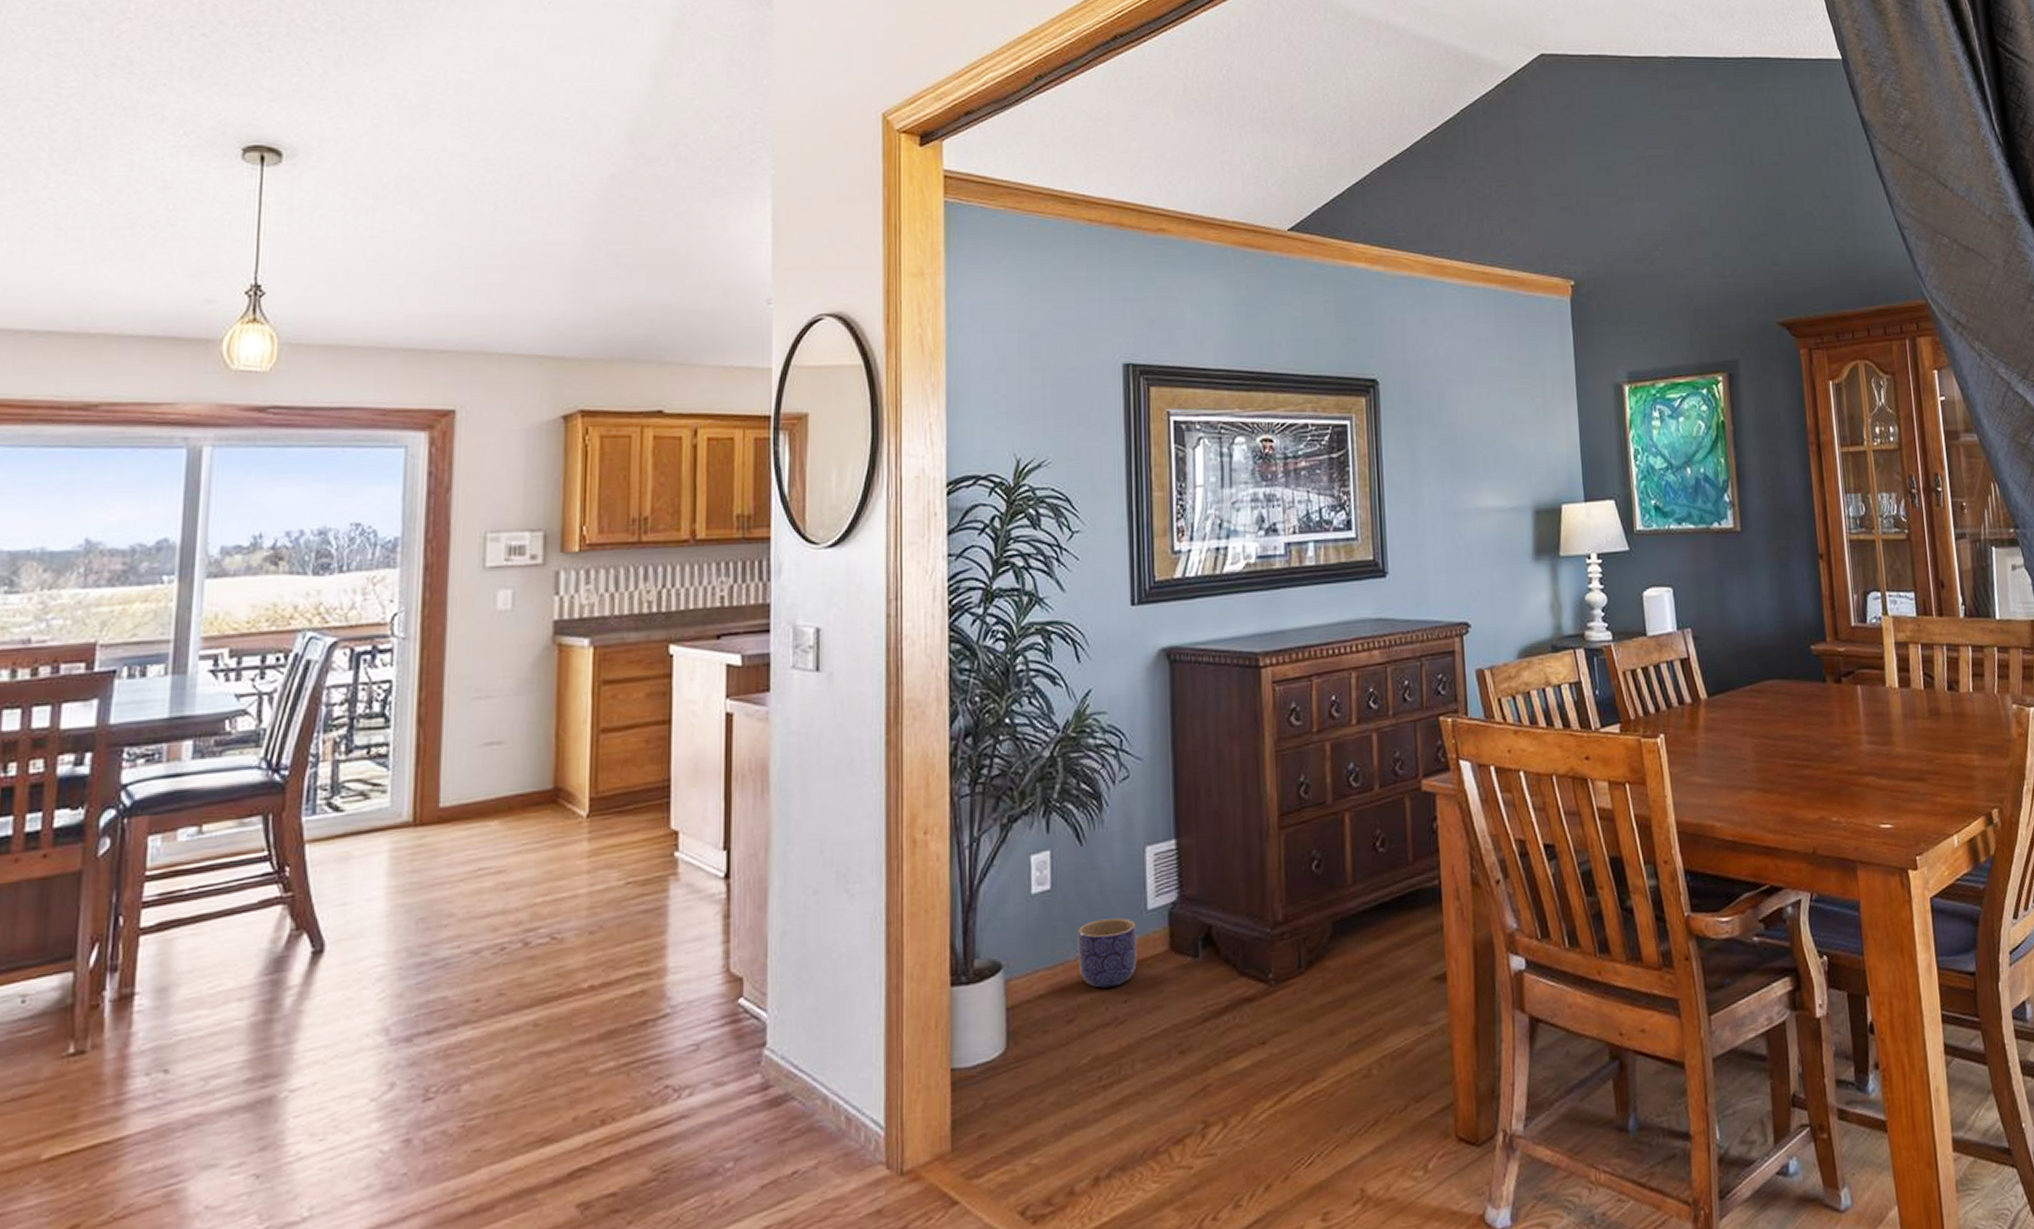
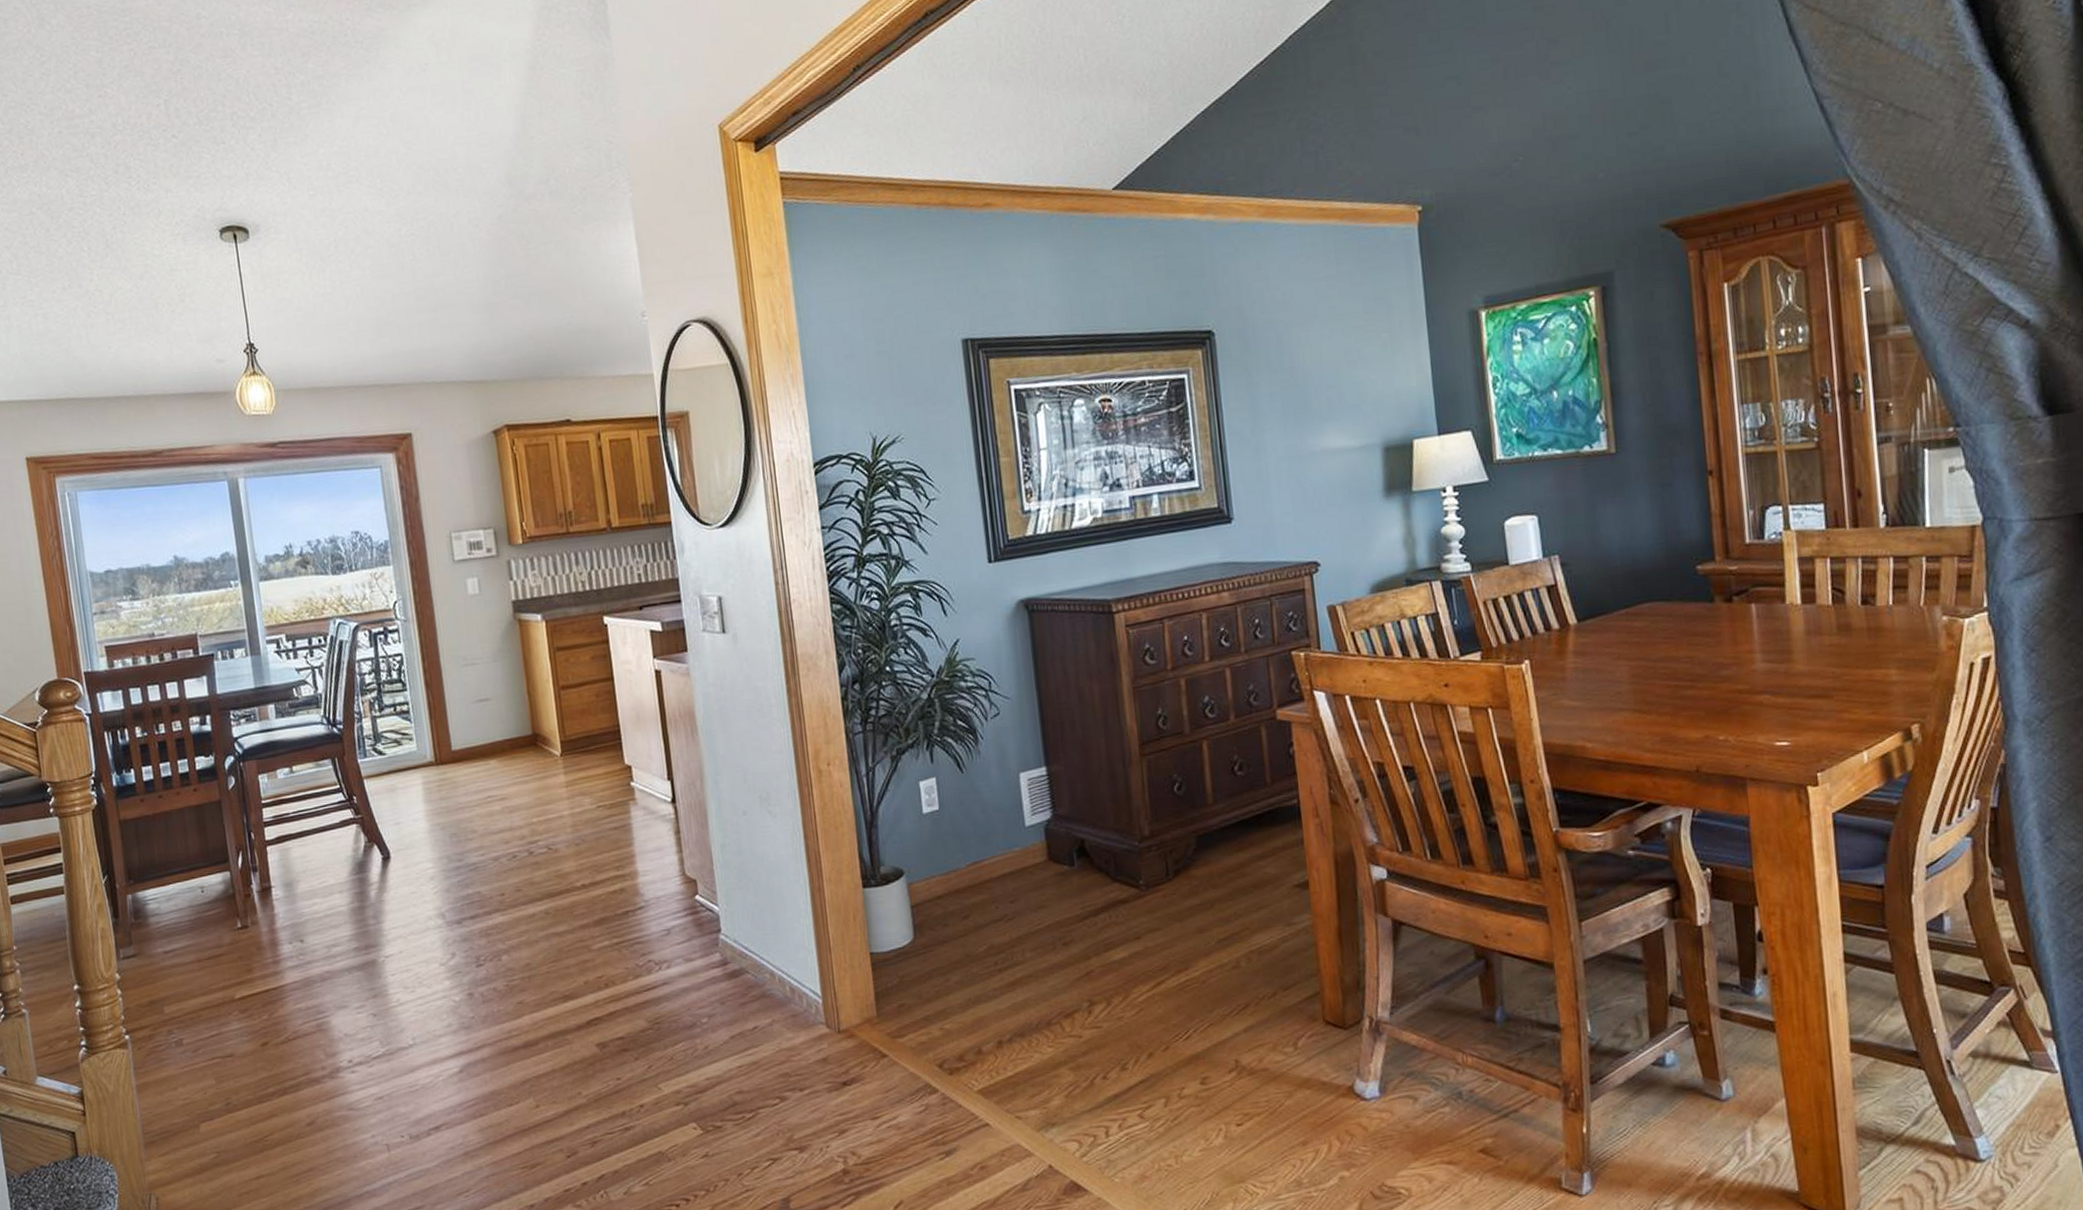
planter: present [1077,917,1138,988] -> none [965,833,1020,891]

